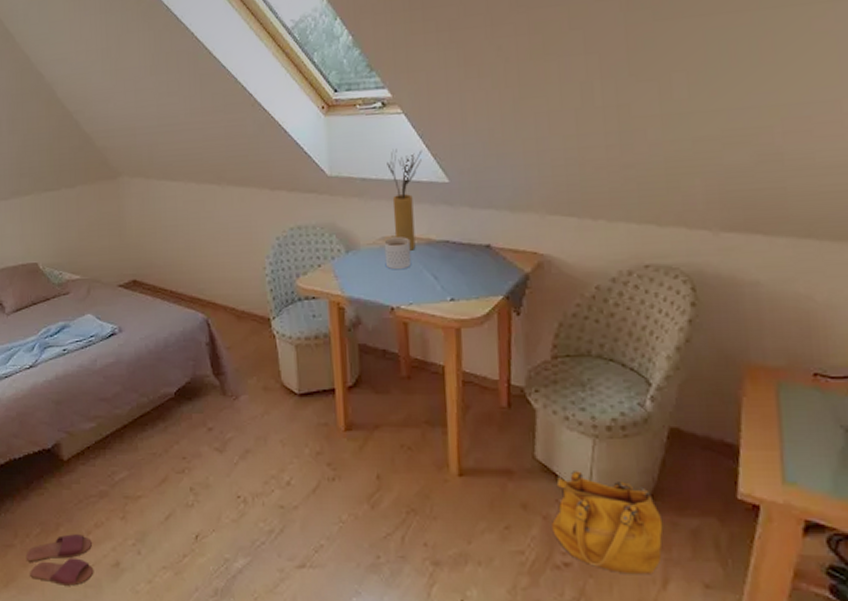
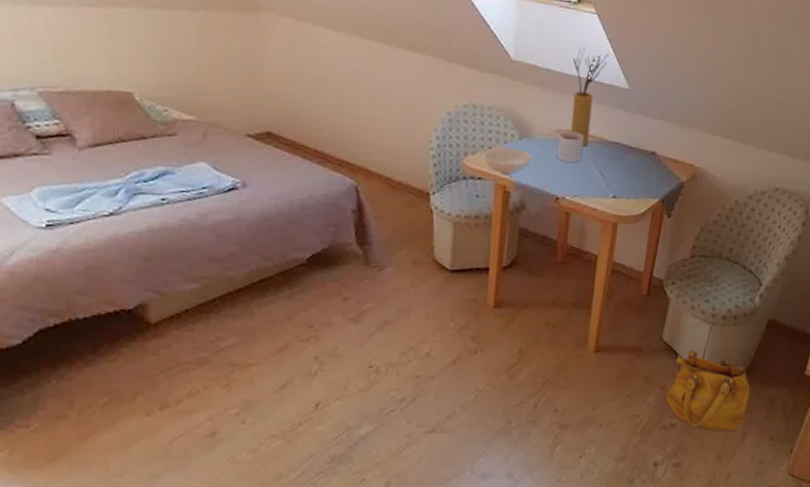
slippers: present [26,534,93,586] -> none [84,403,181,458]
bowl: none [315,263,361,290] -> present [484,147,532,174]

